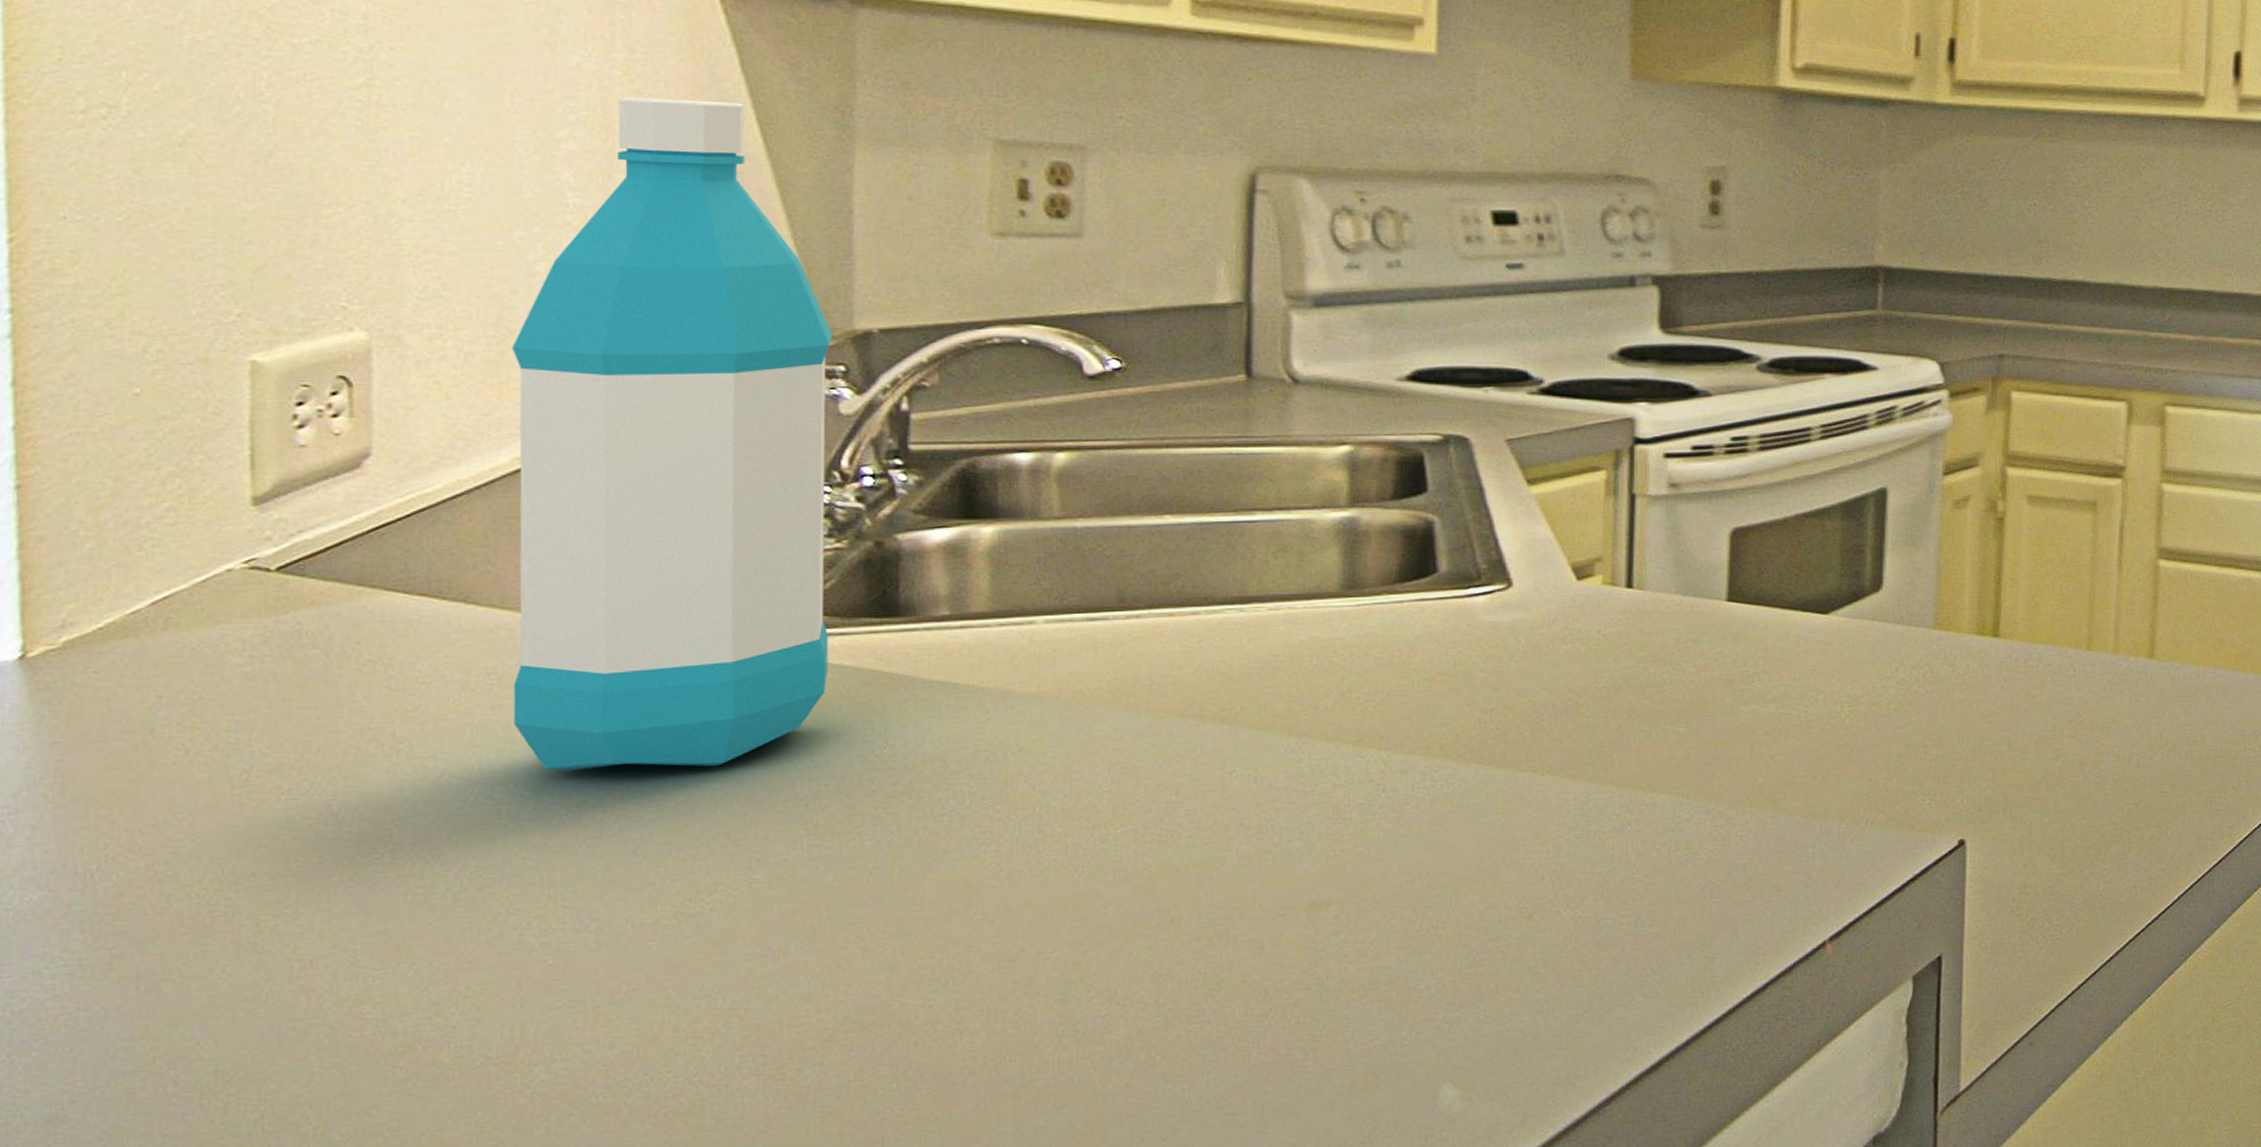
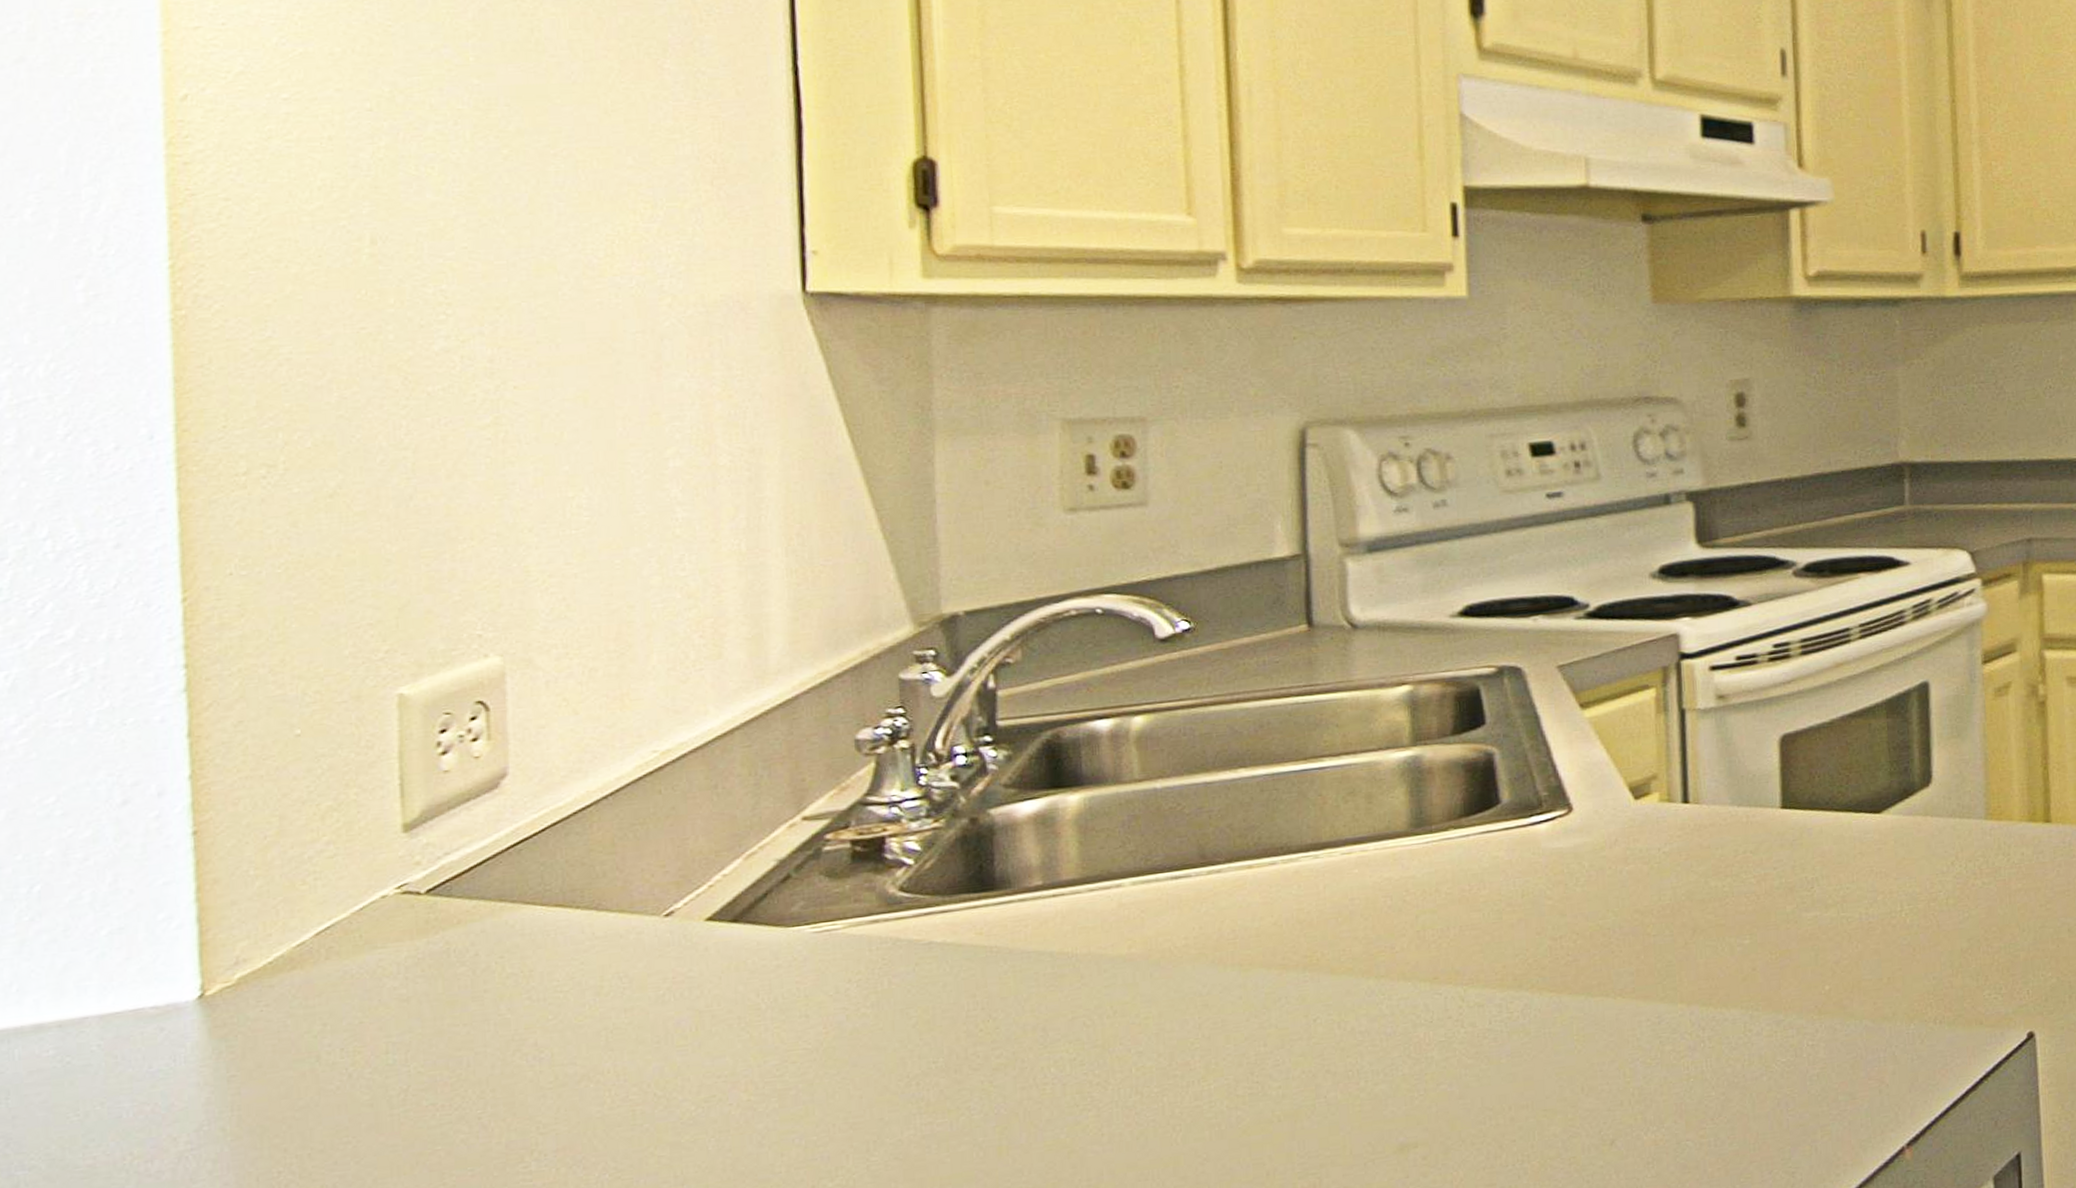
water bottle: present [511,97,833,771] -> none [631,407,932,1068]

